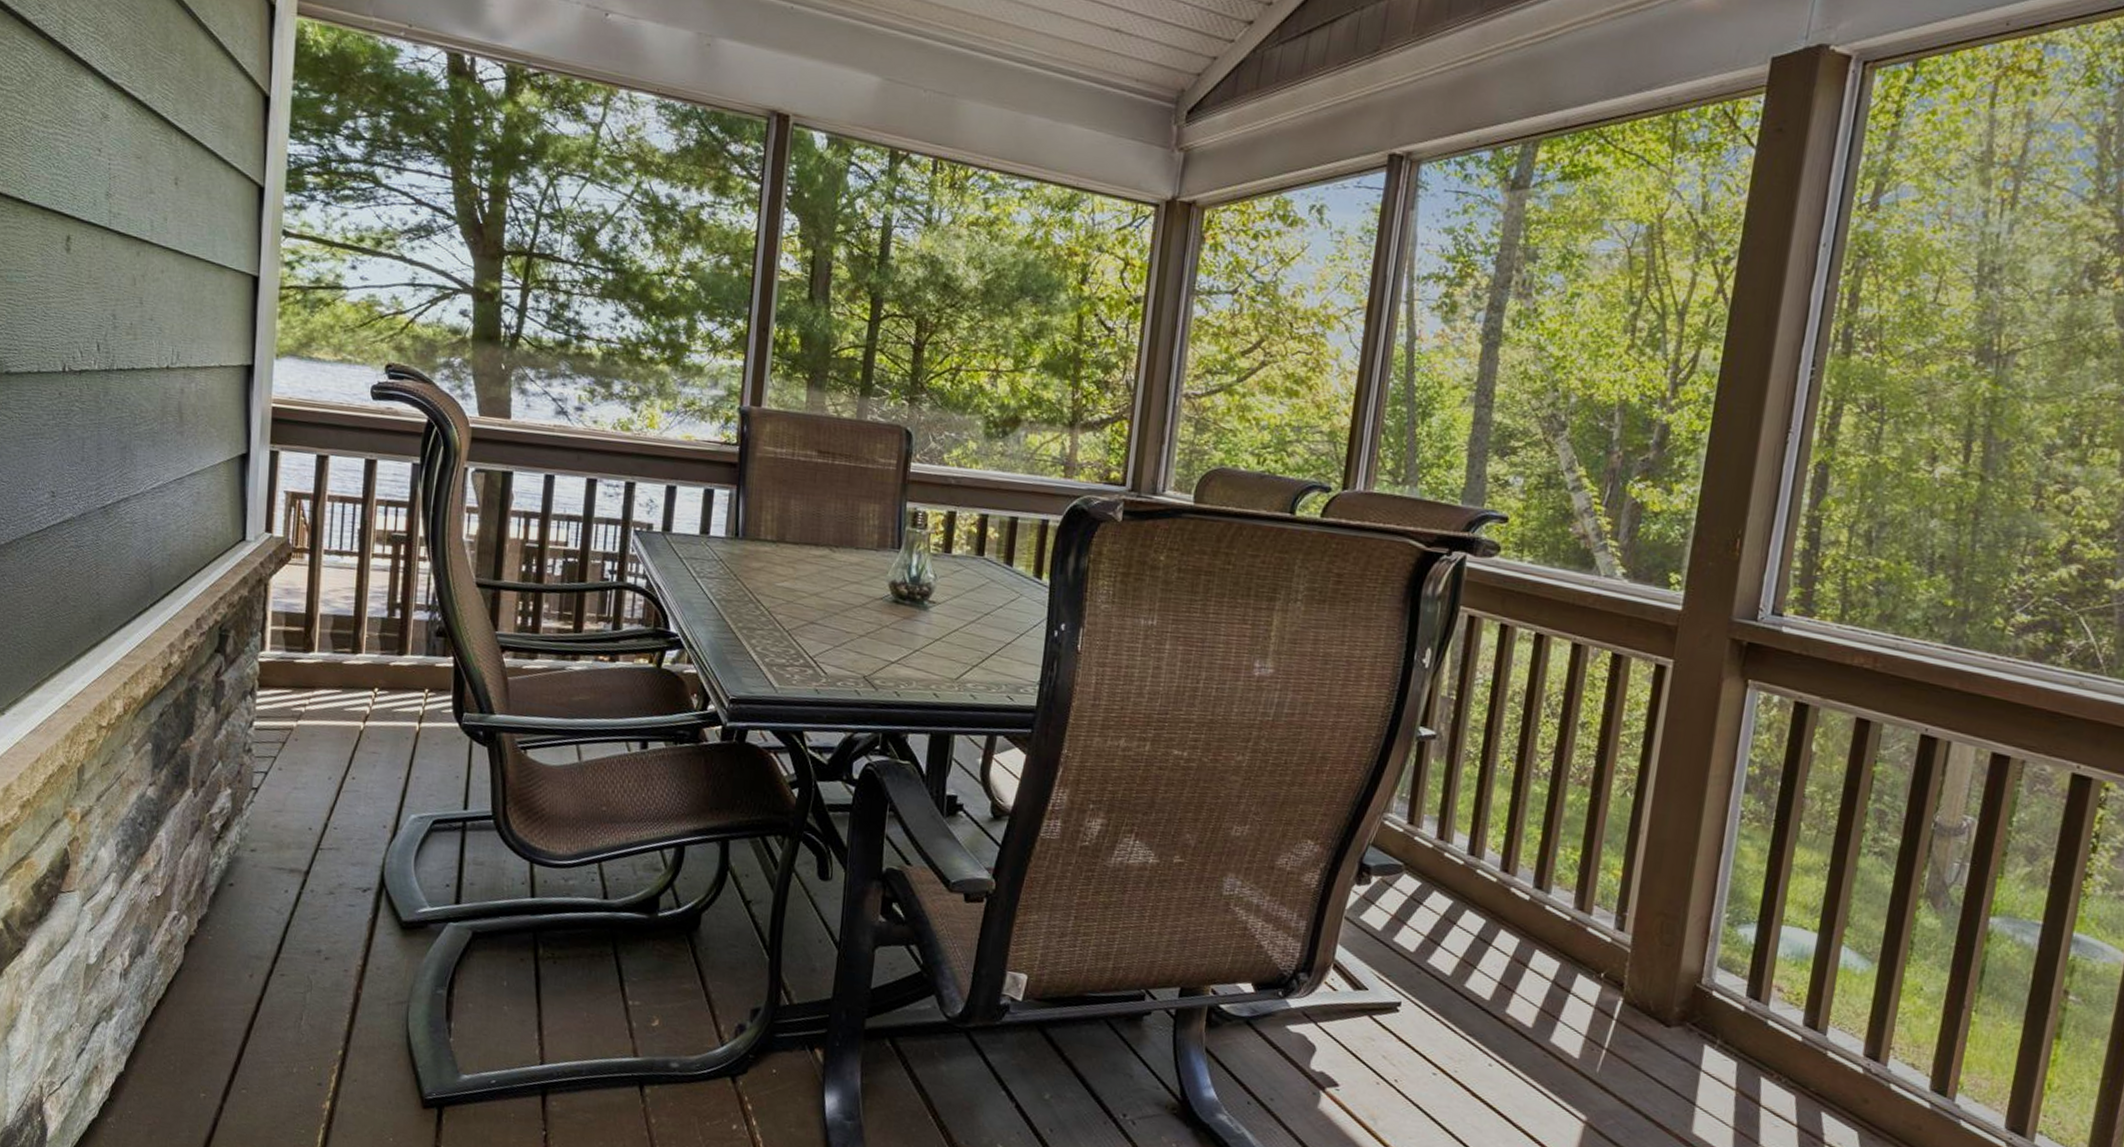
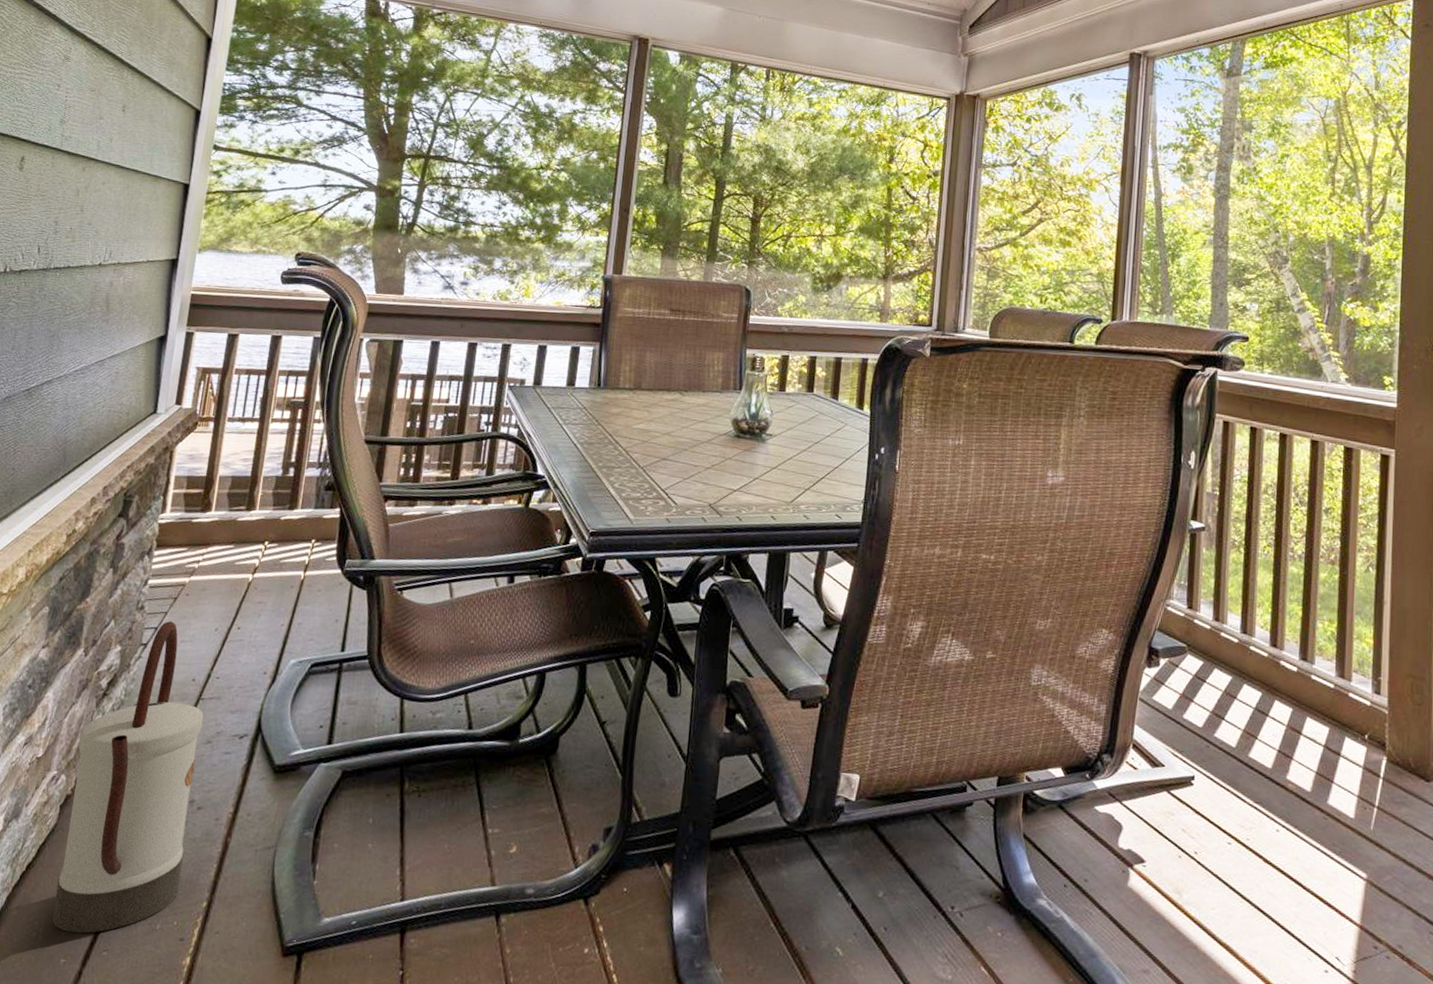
watering can: none [188,766,324,1071] -> present [52,621,204,934]

